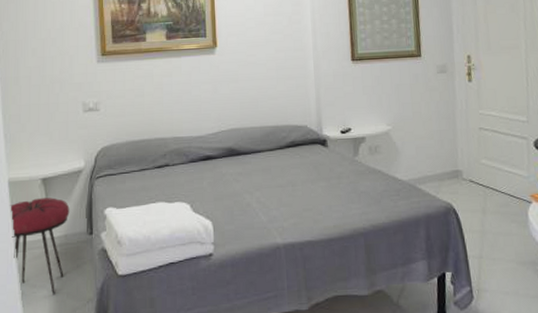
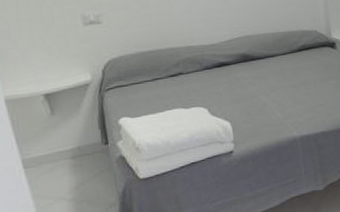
stool: present [10,197,70,295] -> none [10,112,82,204]

